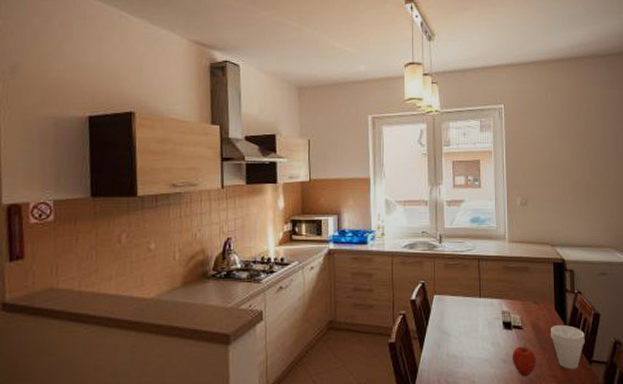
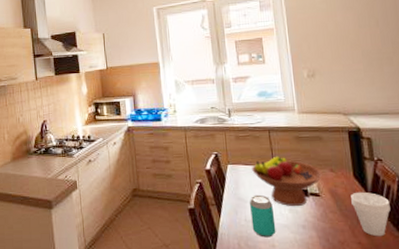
beverage can: none [454,327,477,373] -> present [250,194,276,238]
fruit bowl: none [459,286,527,339] -> present [252,156,323,206]
apple: present [513,346,536,377] -> none [312,213,338,243]

